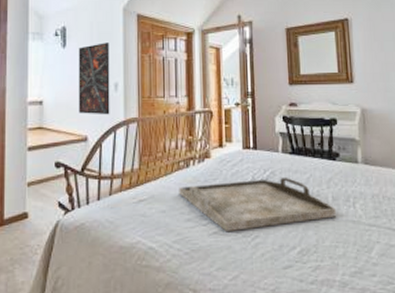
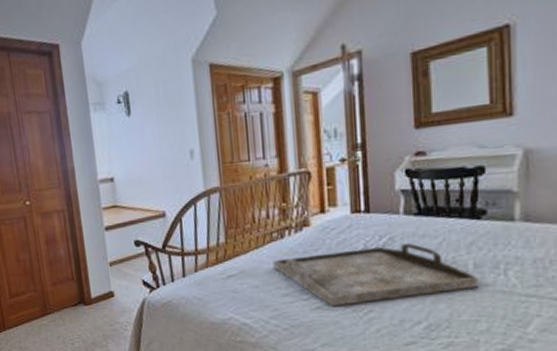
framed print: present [78,43,110,115] -> none [145,103,188,188]

